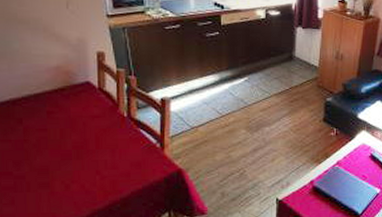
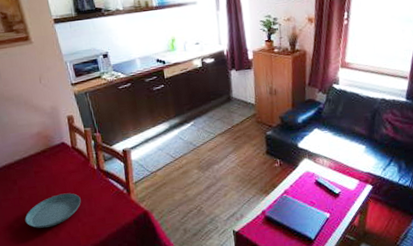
saucer: none [28,140,103,178] -> present [25,193,81,228]

